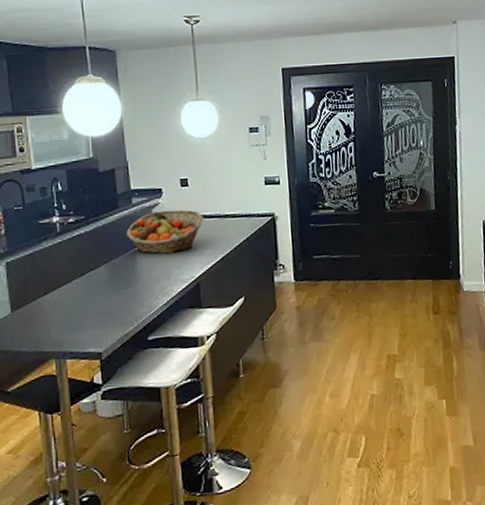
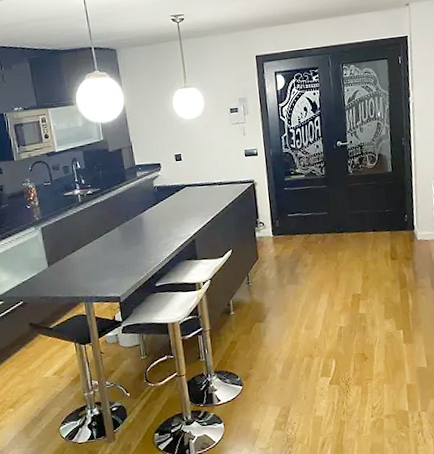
fruit basket: present [126,209,203,254] -> none [134,180,196,217]

